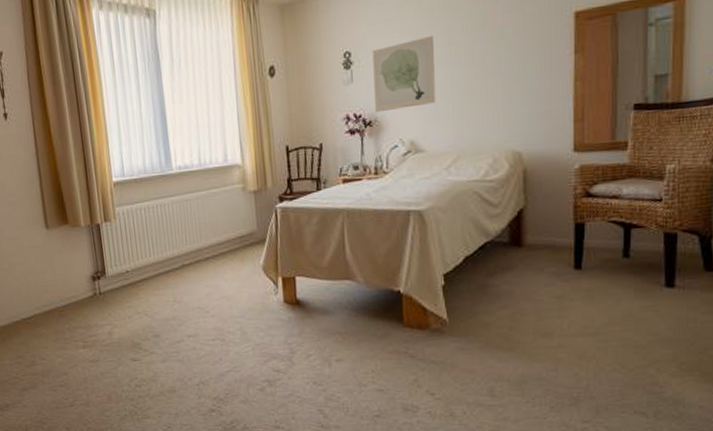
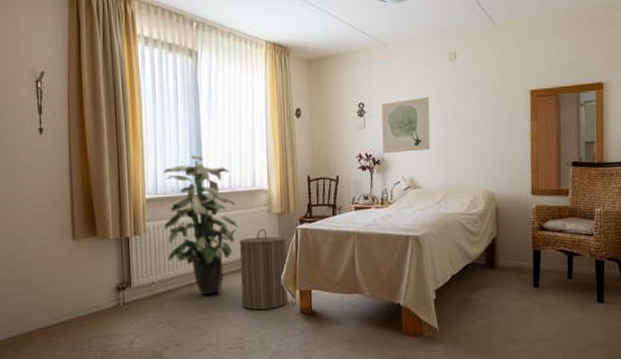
indoor plant: none [128,130,211,284] -> present [163,155,238,295]
laundry hamper: none [213,208,269,299] -> present [239,228,287,310]

